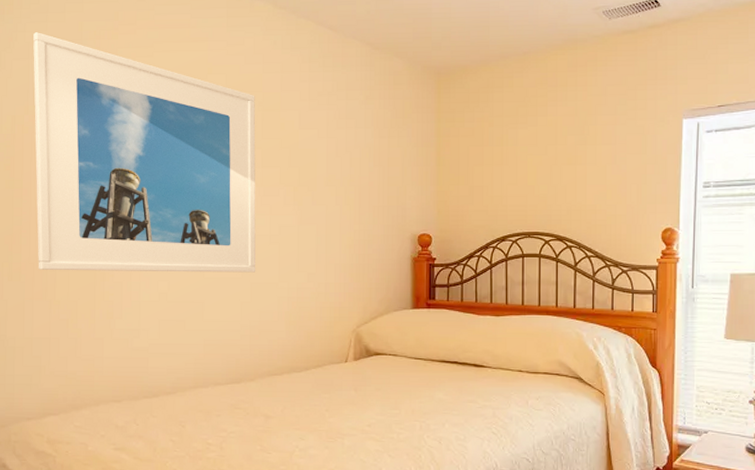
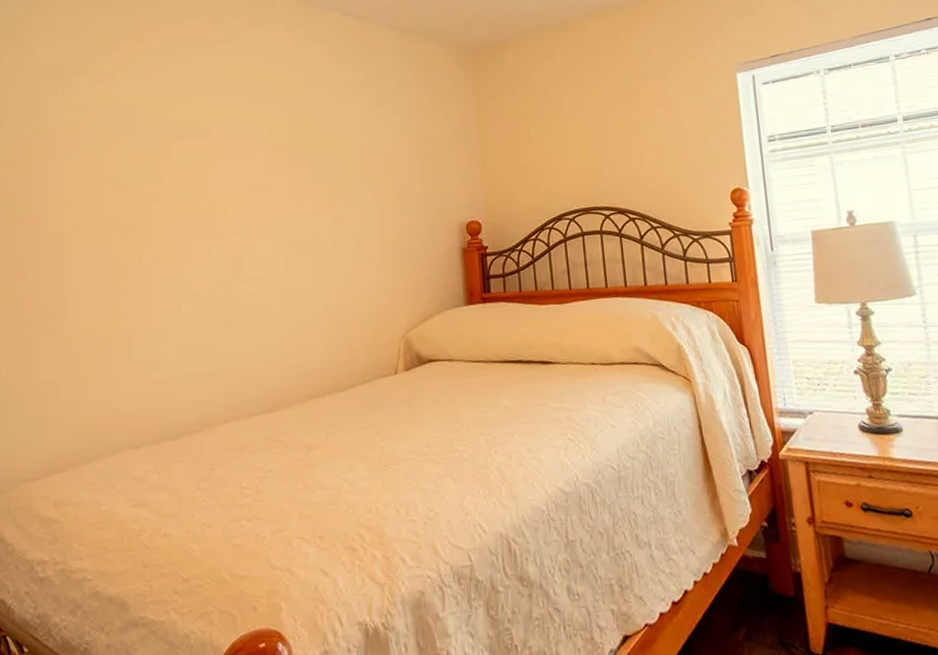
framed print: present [33,32,256,273] -> none [43,51,290,304]

